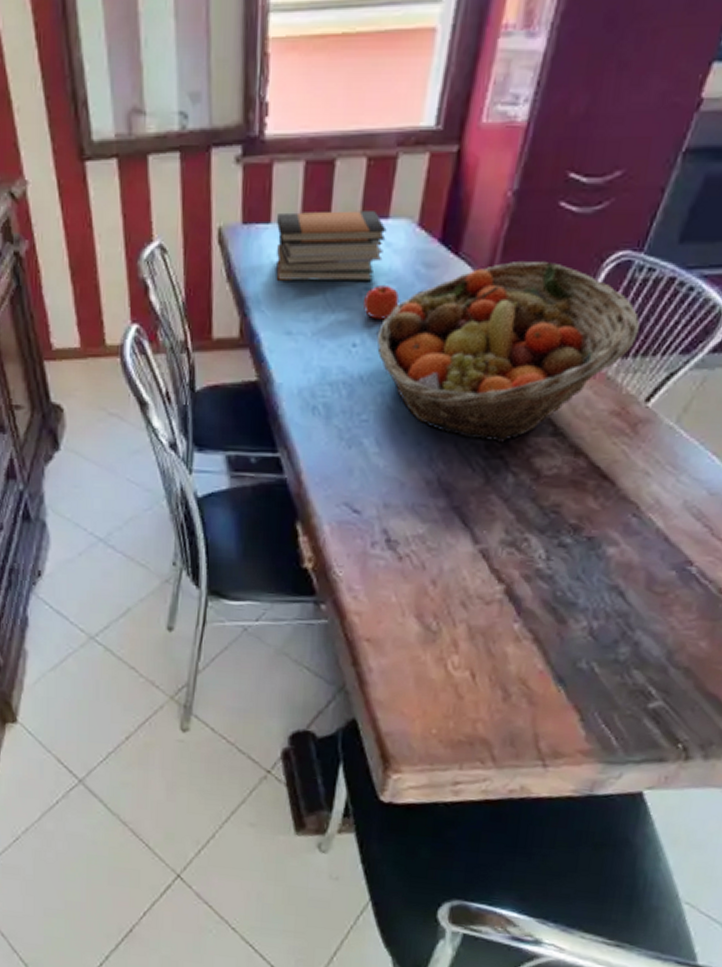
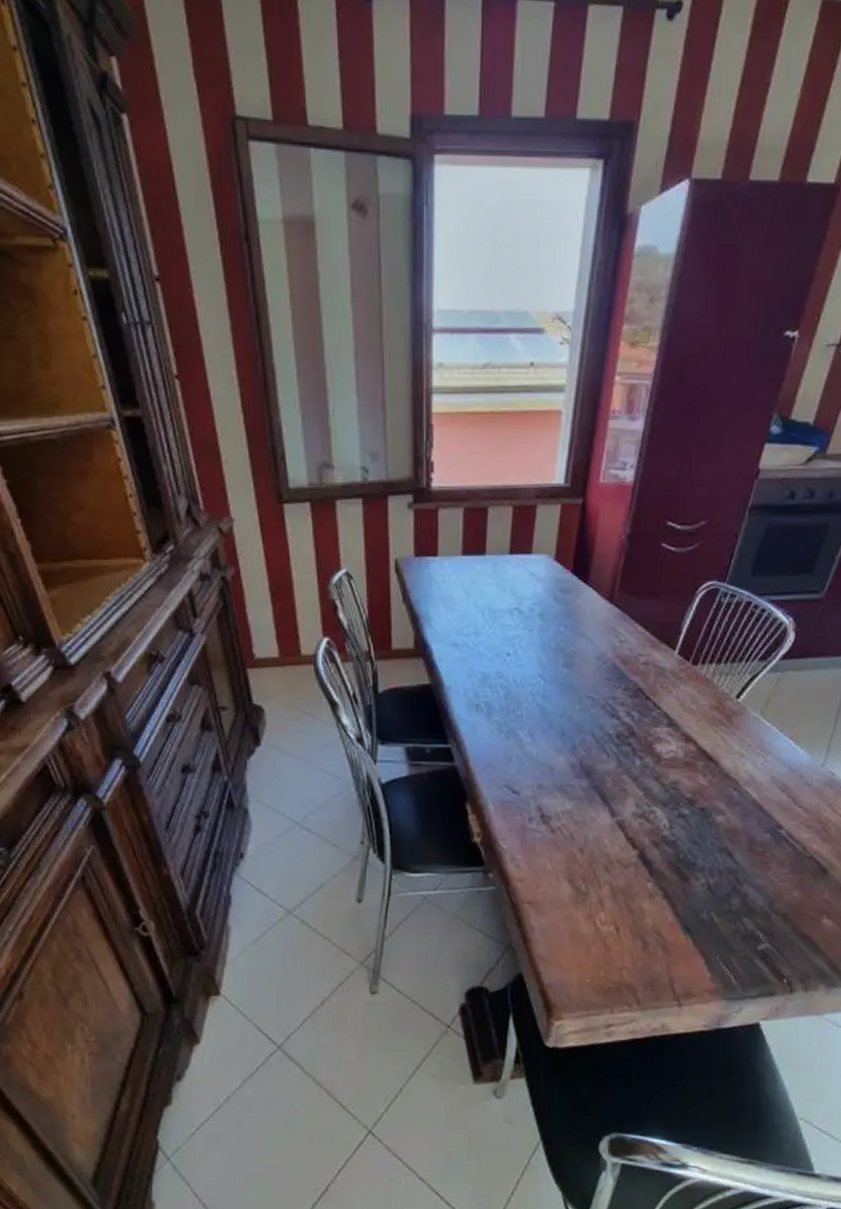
book stack: present [276,211,387,282] -> none [443,547,530,604]
apple: present [362,284,400,320] -> none [514,605,543,634]
fruit basket: present [376,260,640,442] -> none [526,588,728,732]

